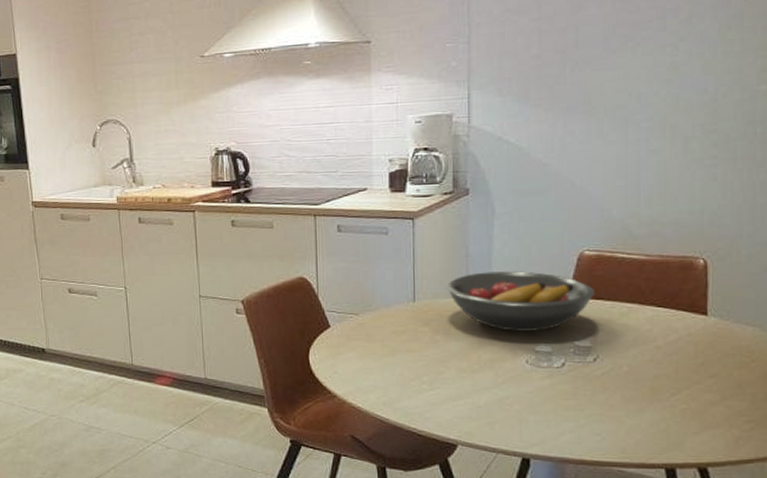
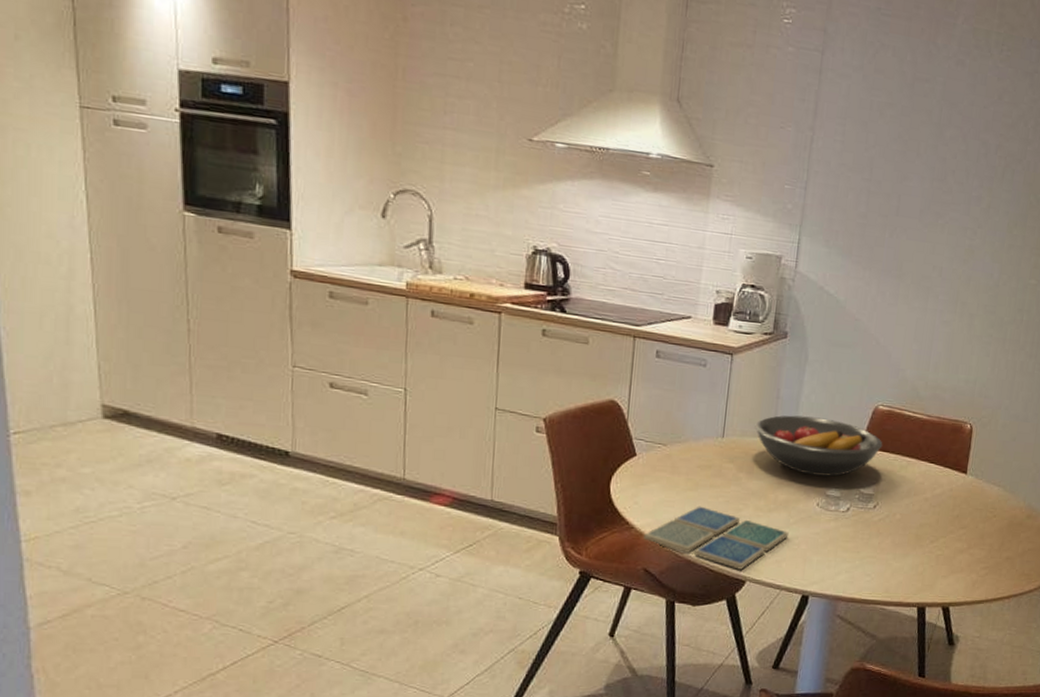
drink coaster: none [347,371,498,433] -> present [644,506,789,570]

